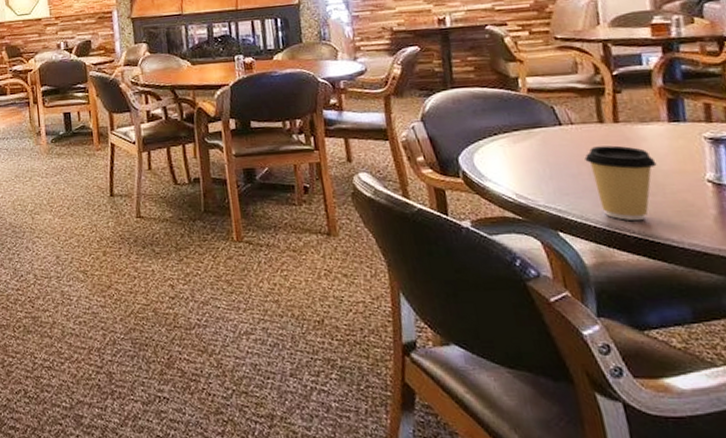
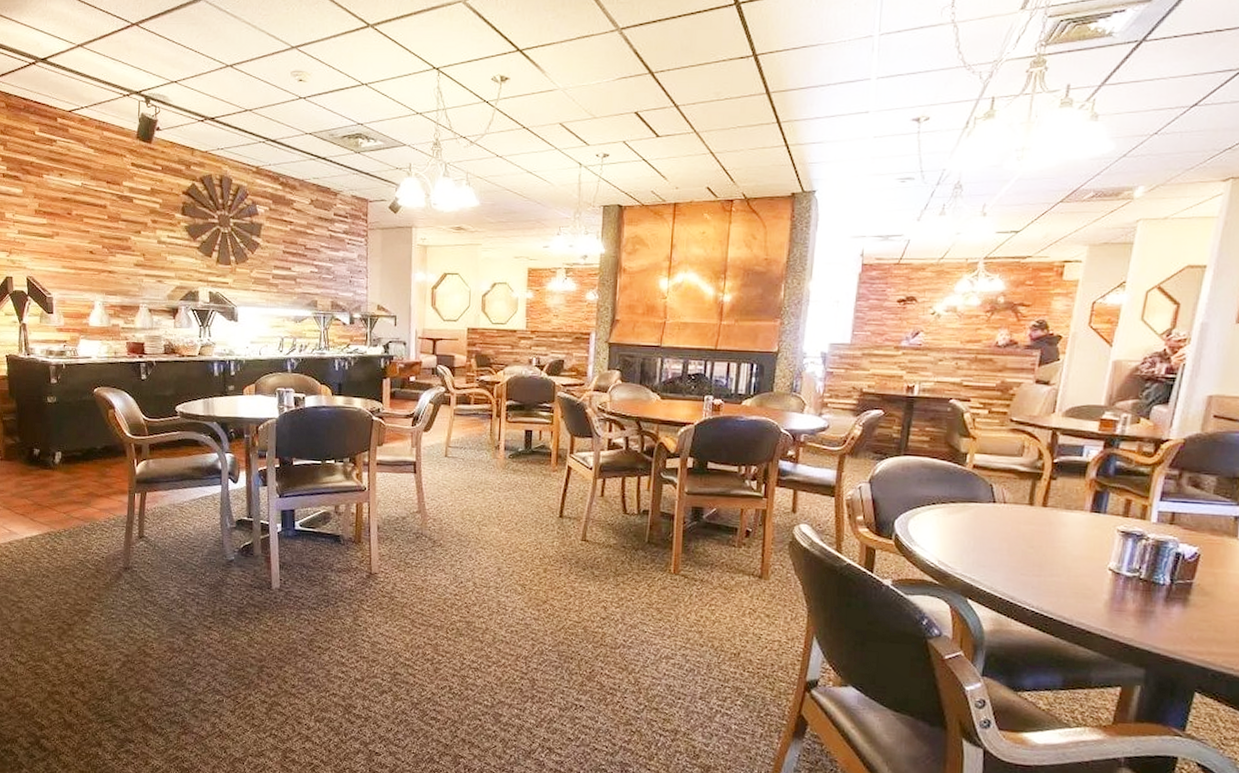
coffee cup: present [584,145,657,221] -> none [1008,526,1069,598]

